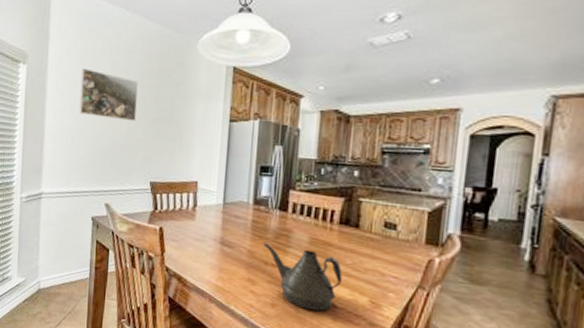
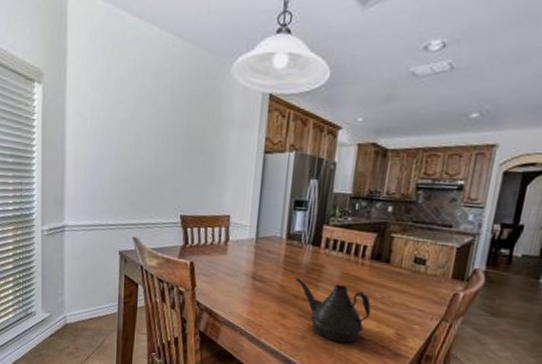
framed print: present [79,68,138,121] -> none [103,90,167,150]

